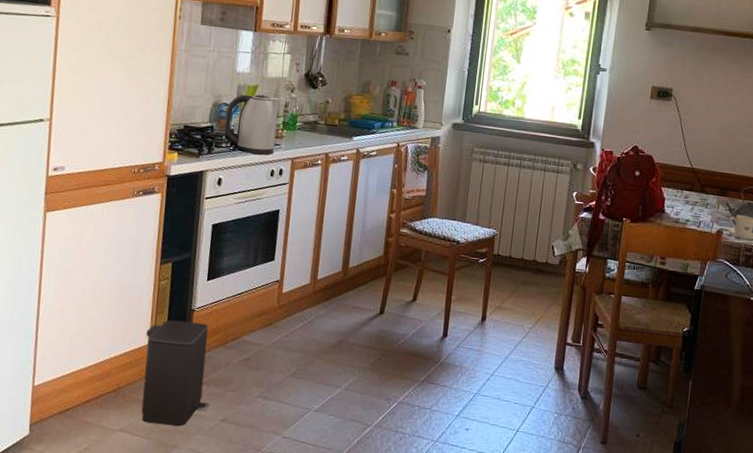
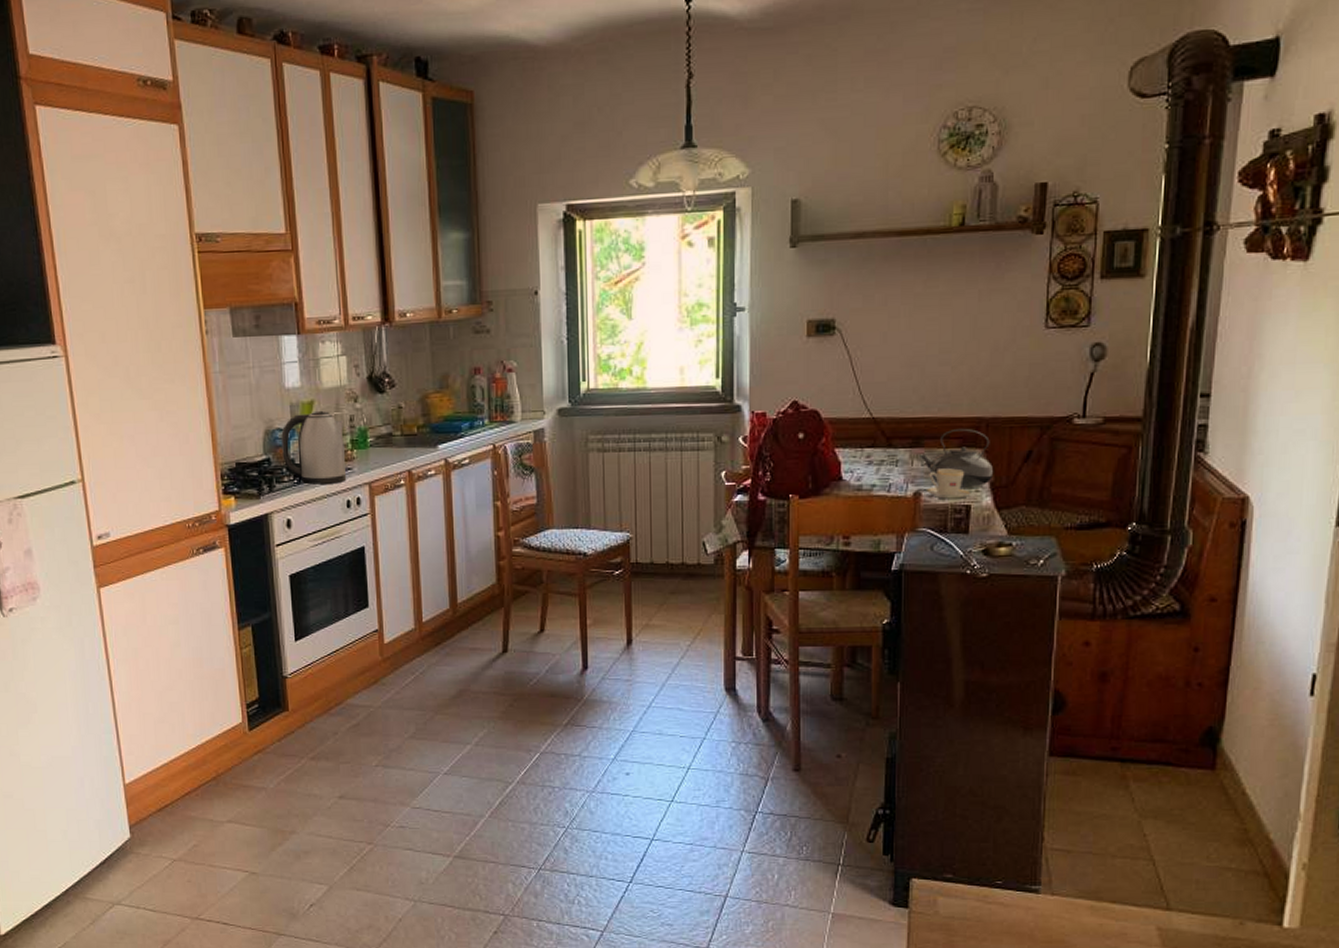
pedal bin: present [141,319,210,426] -> none [237,690,323,809]

